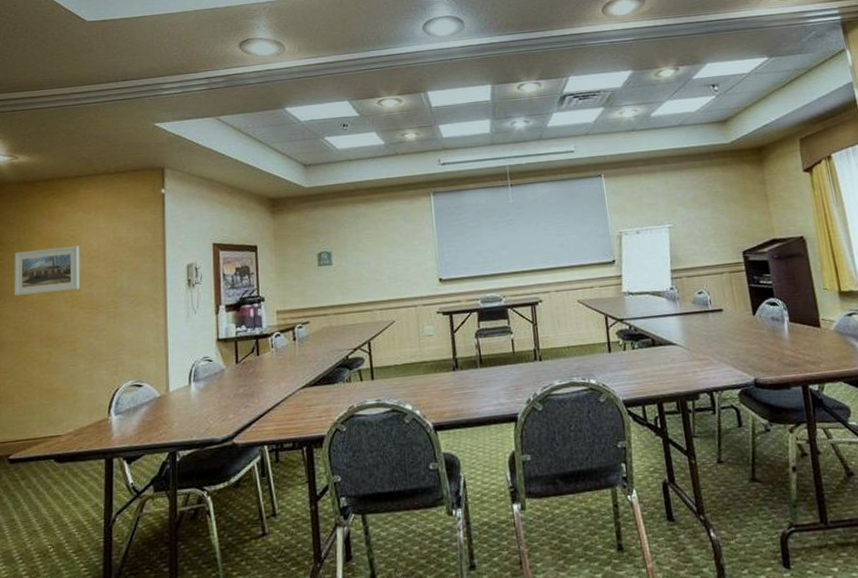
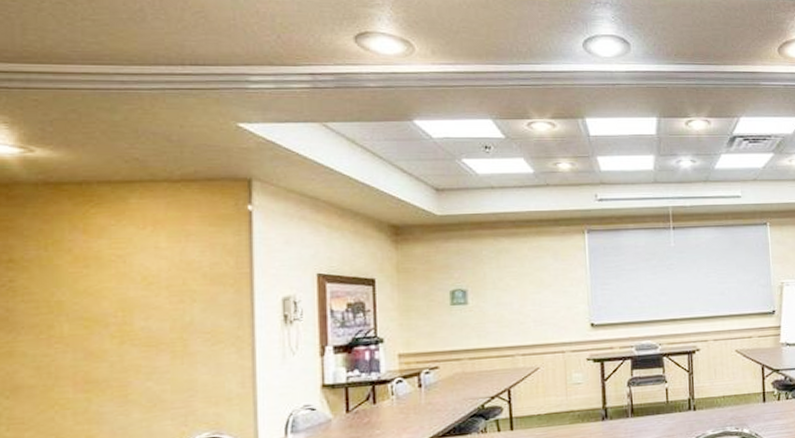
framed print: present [13,246,80,296] -> none [31,269,132,328]

